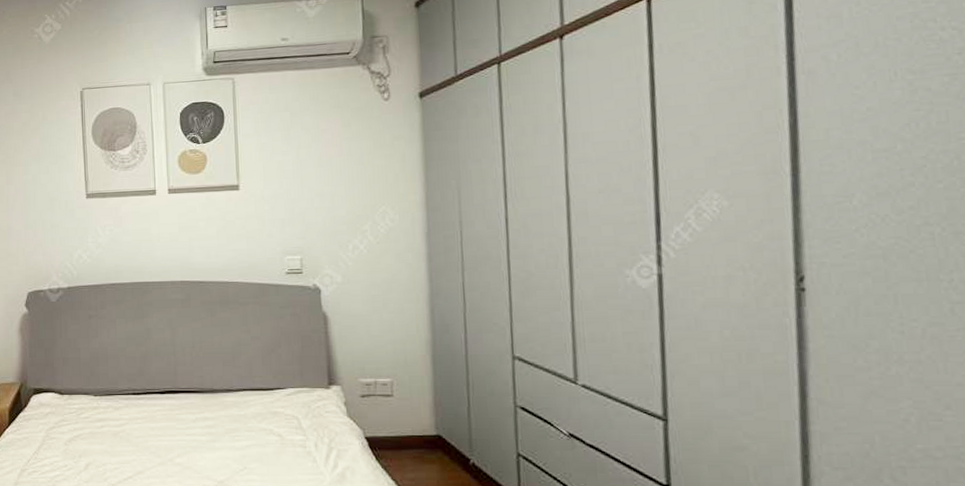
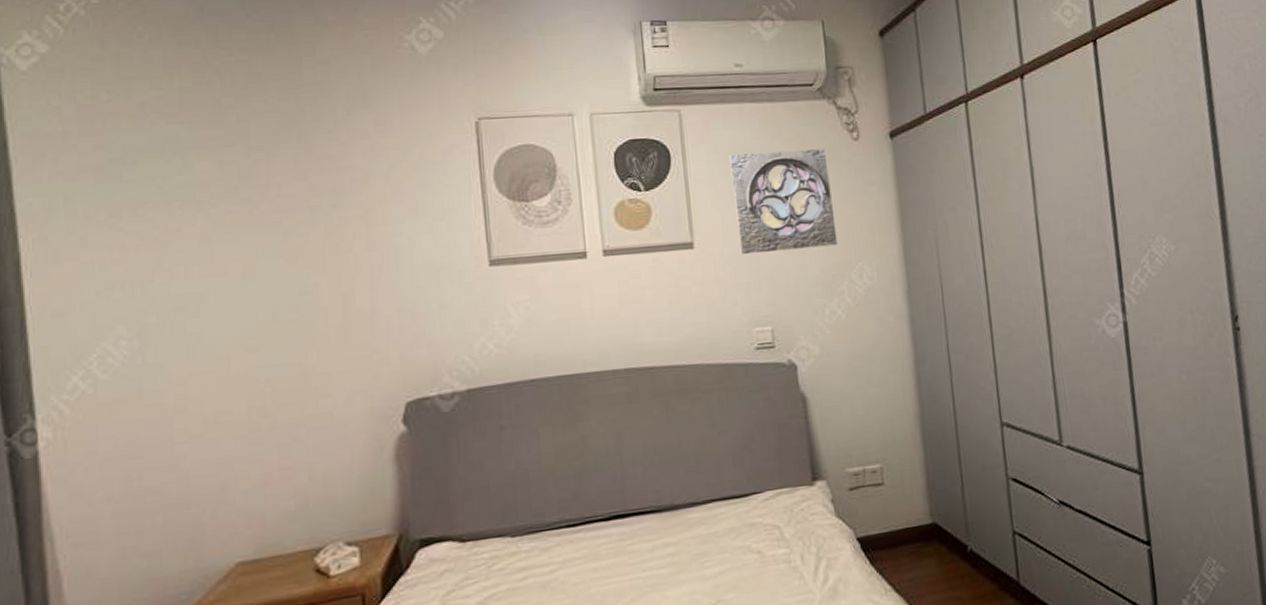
wall ornament: none [272,108,364,197] -> present [729,149,838,255]

